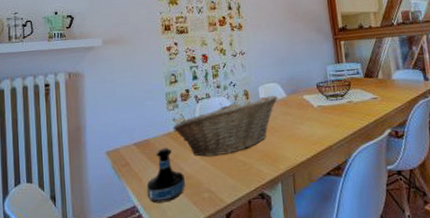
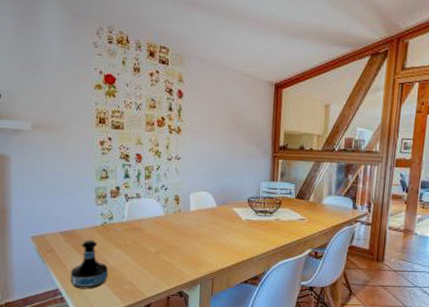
fruit basket: present [173,95,278,157] -> none [100,203,208,254]

